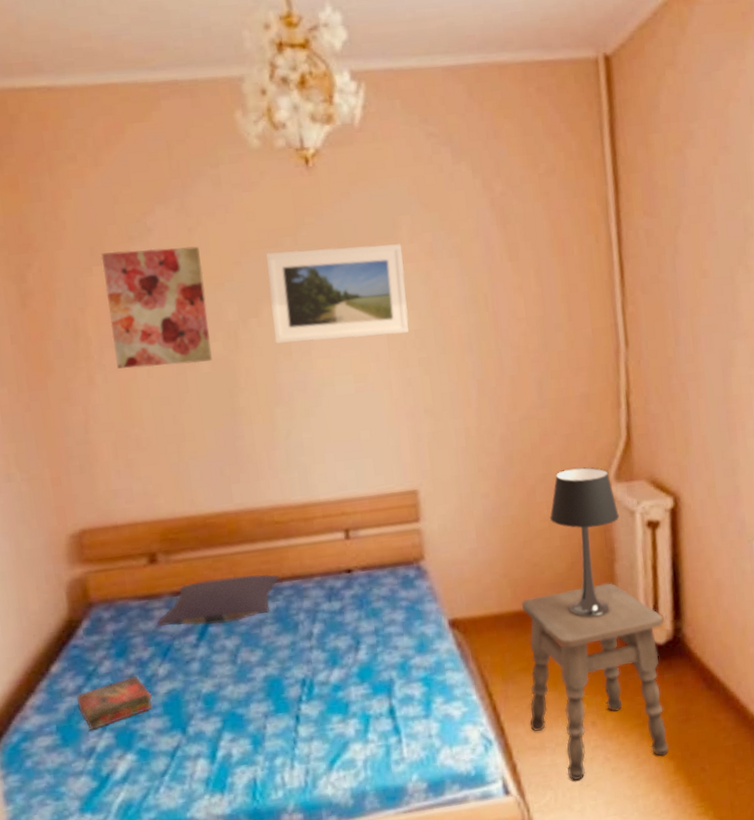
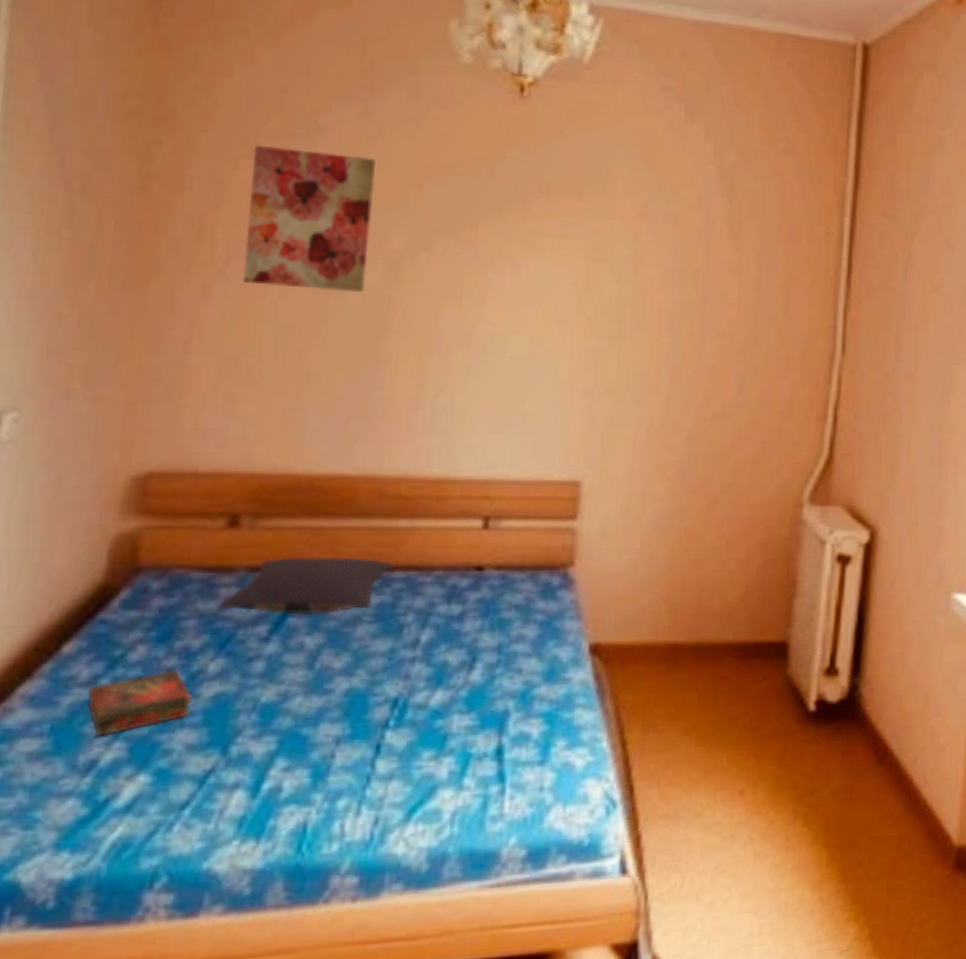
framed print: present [266,243,409,344] -> none [444,180,613,298]
side table: present [522,582,670,780] -> none [665,622,839,864]
table lamp: present [549,467,619,618] -> none [728,482,808,661]

